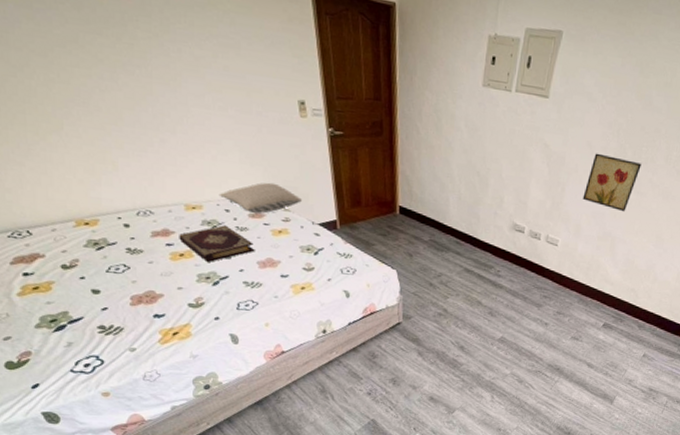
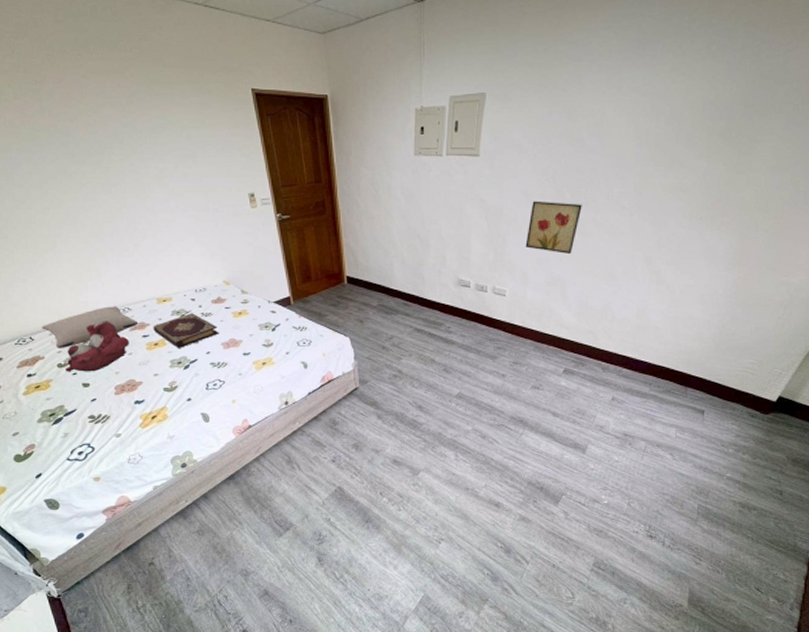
pillow: none [42,206,162,248] -> present [41,306,139,348]
teddy bear: none [71,221,150,278] -> present [65,320,129,372]
pillow: present [219,182,302,214] -> none [185,269,257,298]

